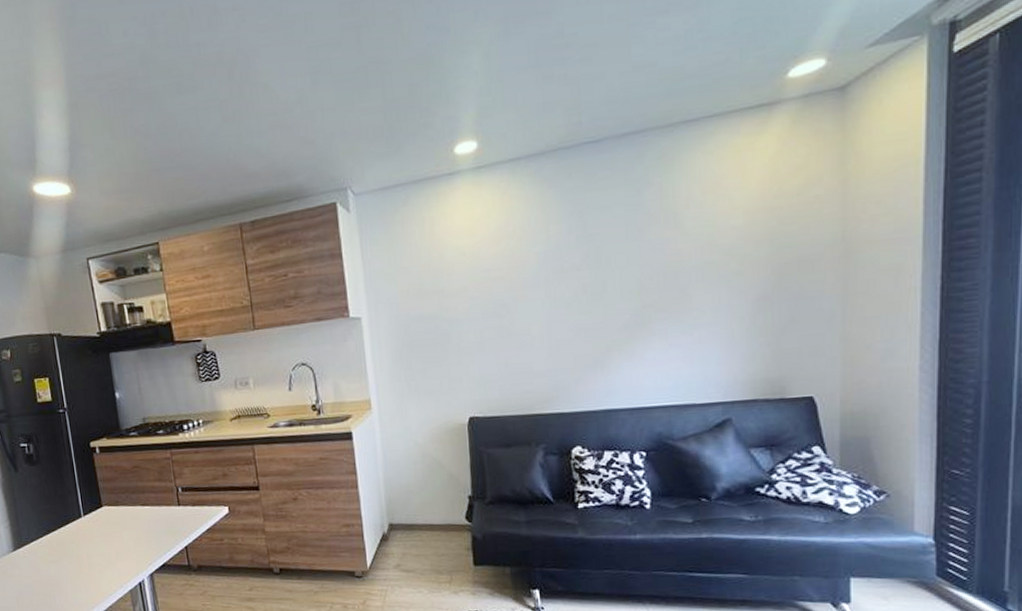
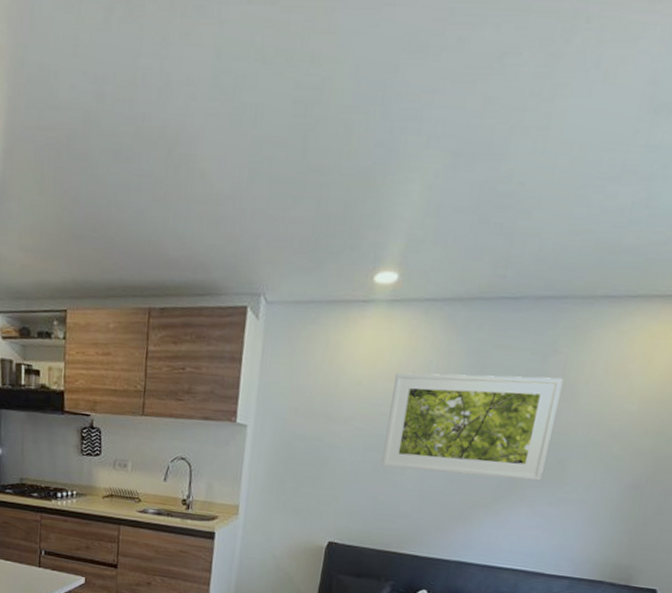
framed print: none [498,208,667,331] -> present [381,372,564,481]

